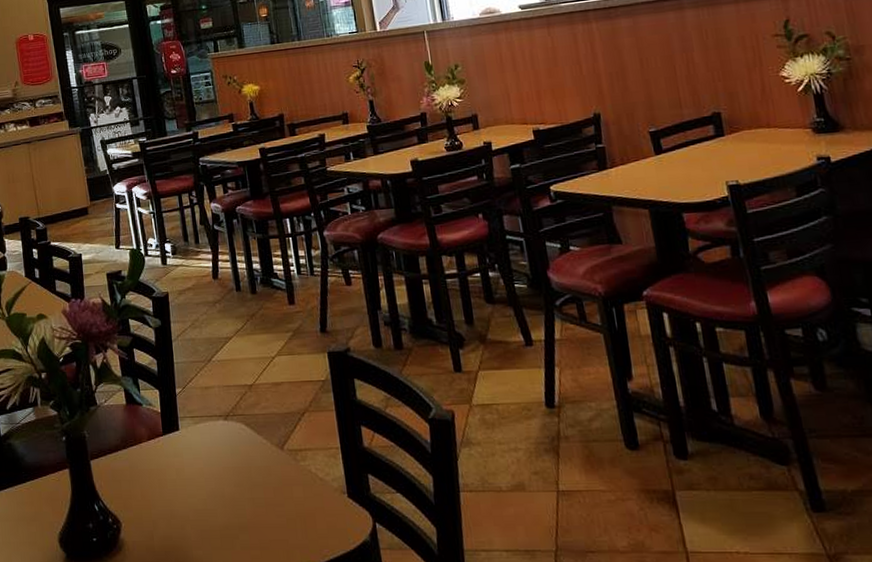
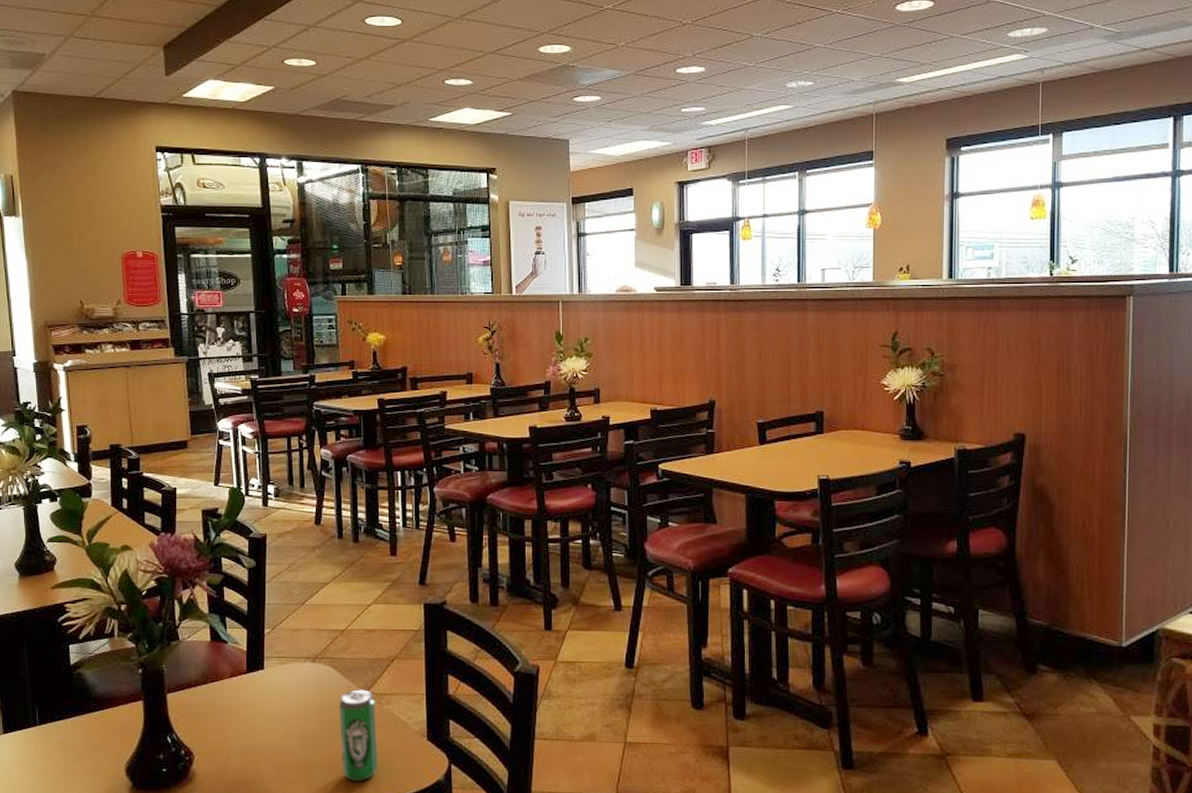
beverage can: none [255,444,302,546] -> present [338,688,379,783]

